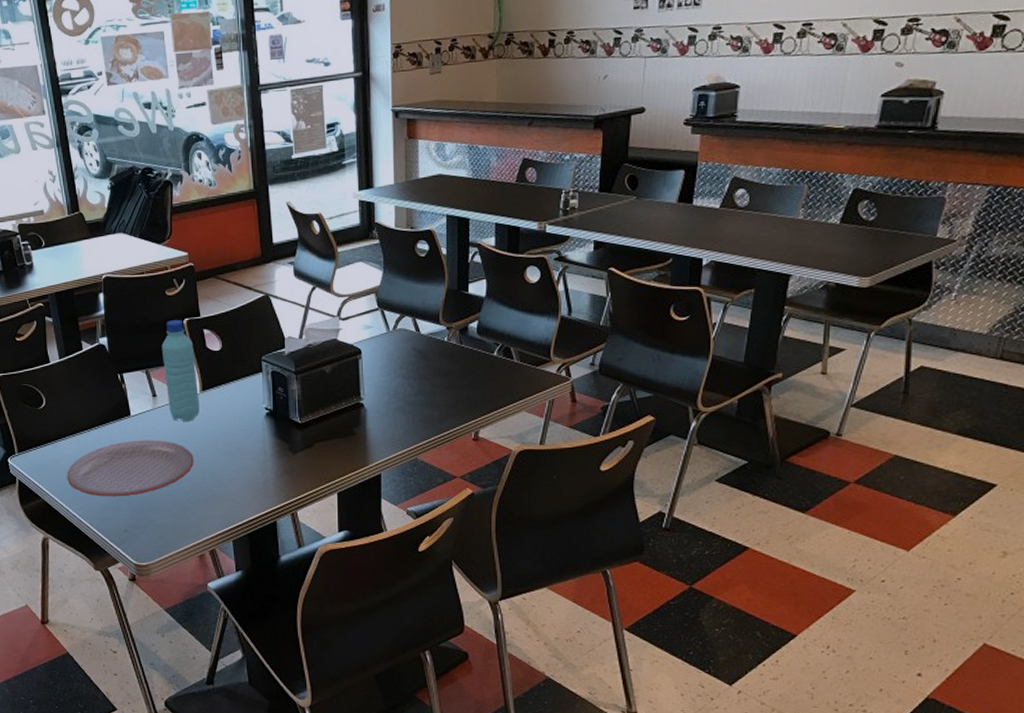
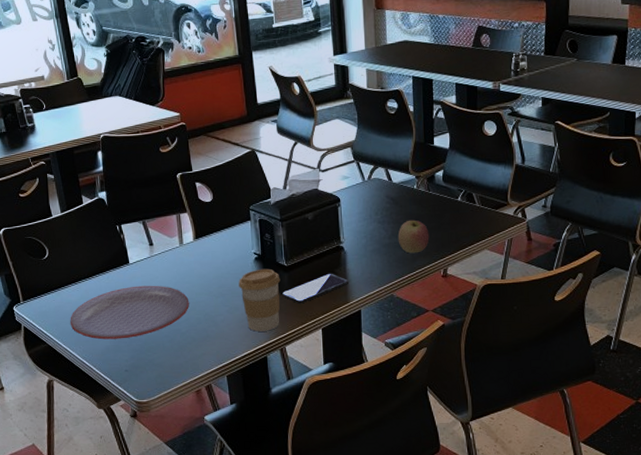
water bottle: present [161,320,200,421] -> none [157,175,194,267]
coffee cup: none [248,425,293,494] -> present [238,268,281,332]
smartphone: none [295,432,368,465] -> present [282,273,348,304]
apple: none [424,375,460,413] -> present [398,220,430,254]

